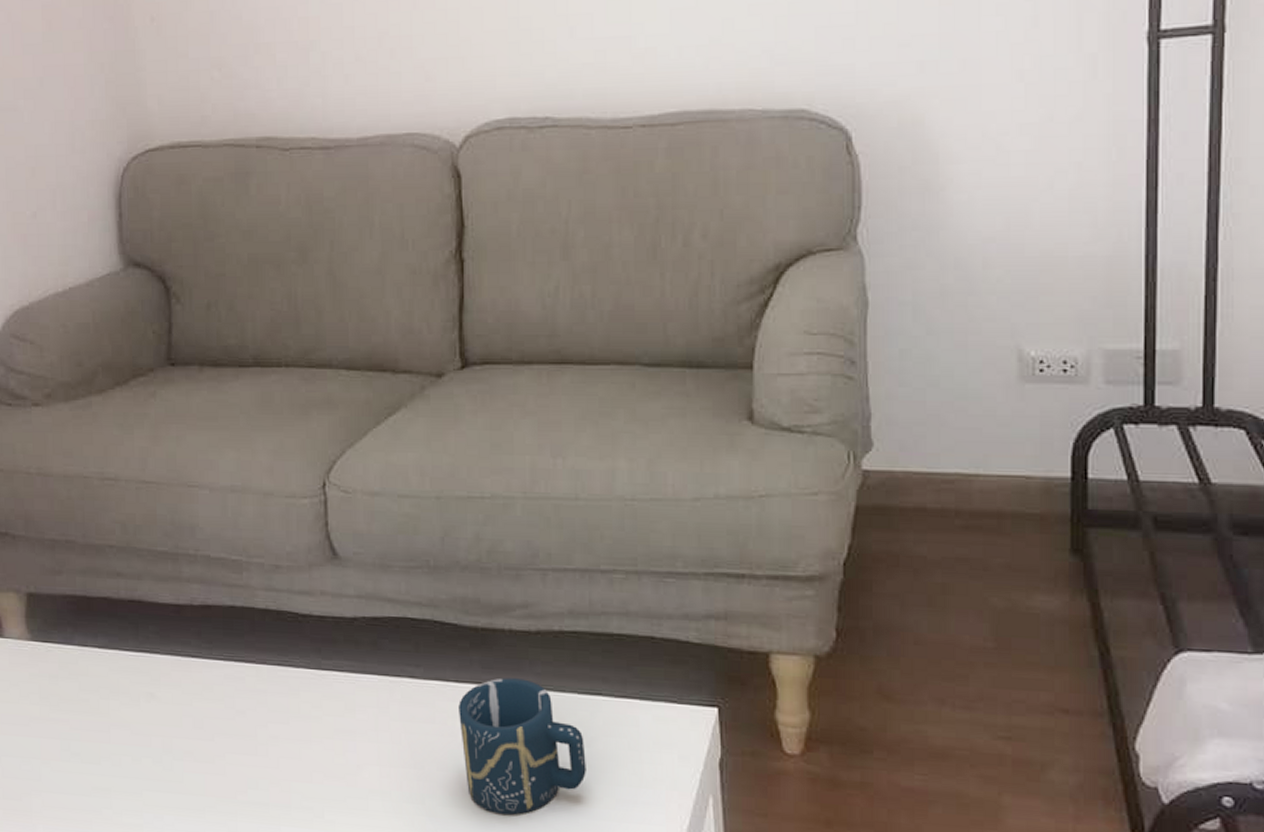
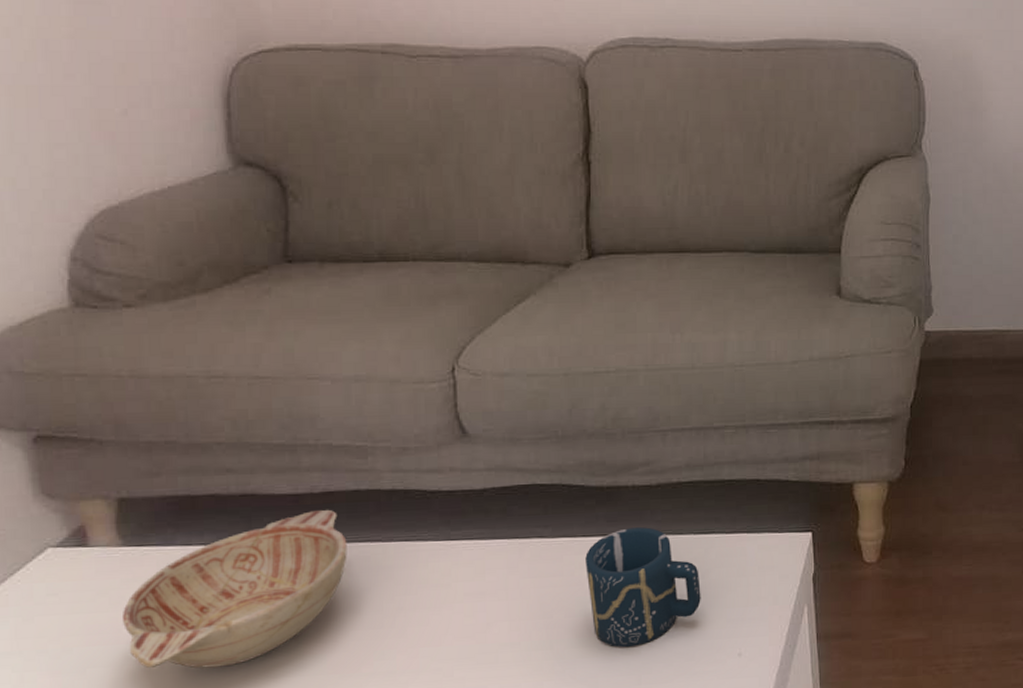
decorative bowl: none [31,623,224,774] -> present [123,509,347,669]

